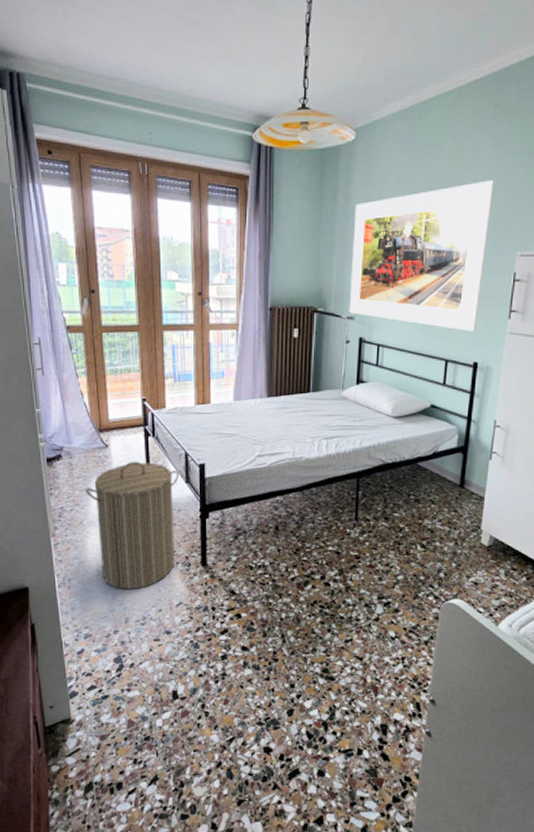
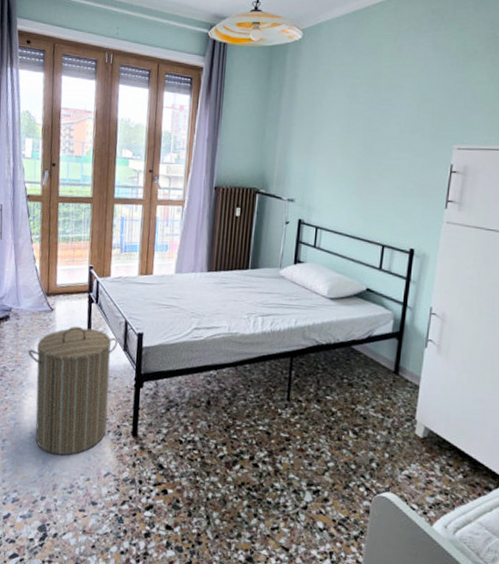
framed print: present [349,180,494,331] -> none [289,78,432,219]

